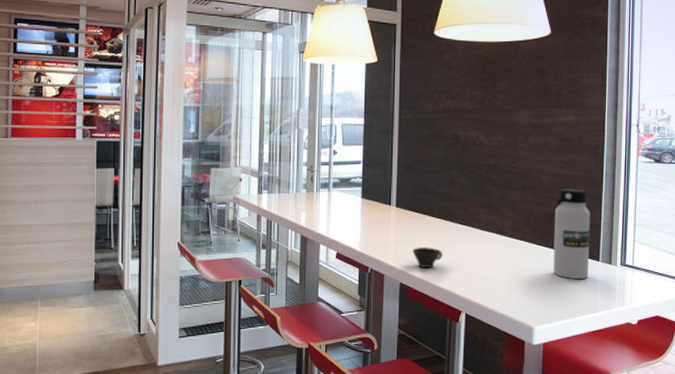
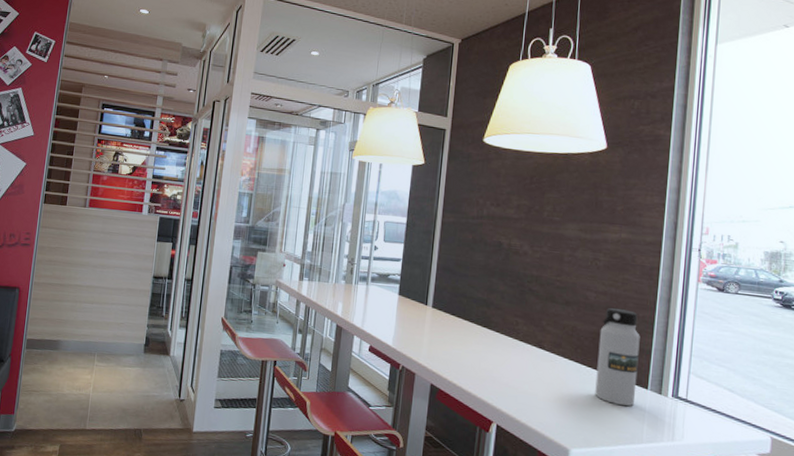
cup: present [412,247,443,268] -> none [446,350,477,373]

